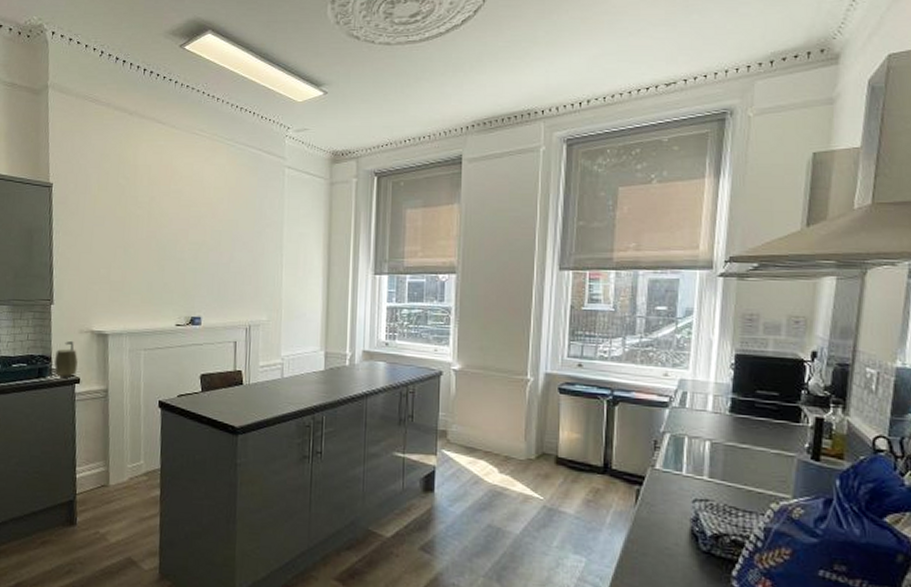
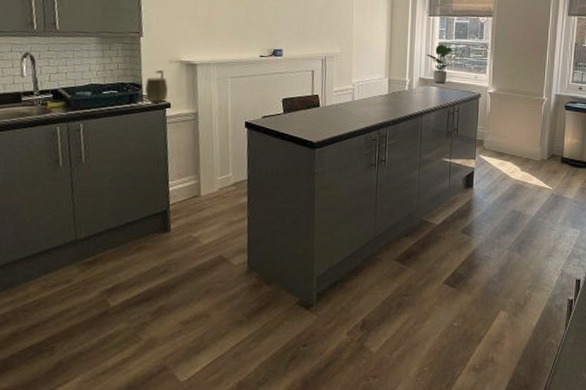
potted plant: none [371,308,407,357] -> present [426,44,454,83]

